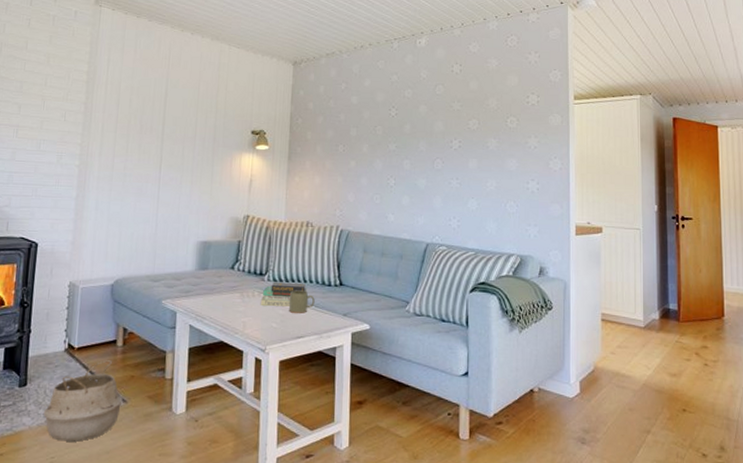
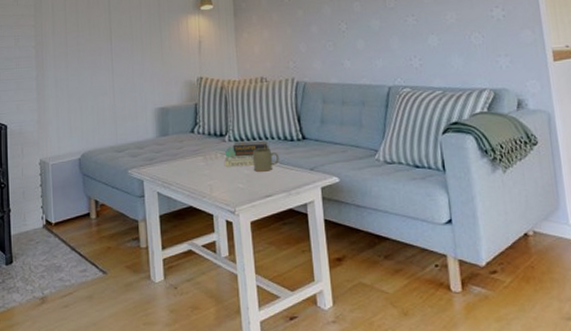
woven basket: present [43,360,123,442] -> none [30,233,103,315]

